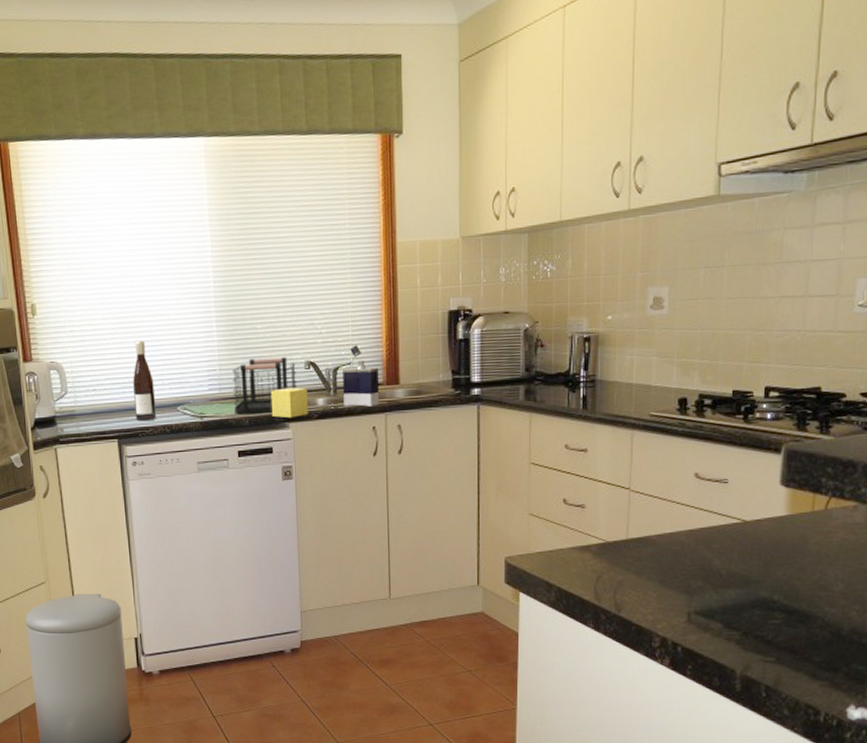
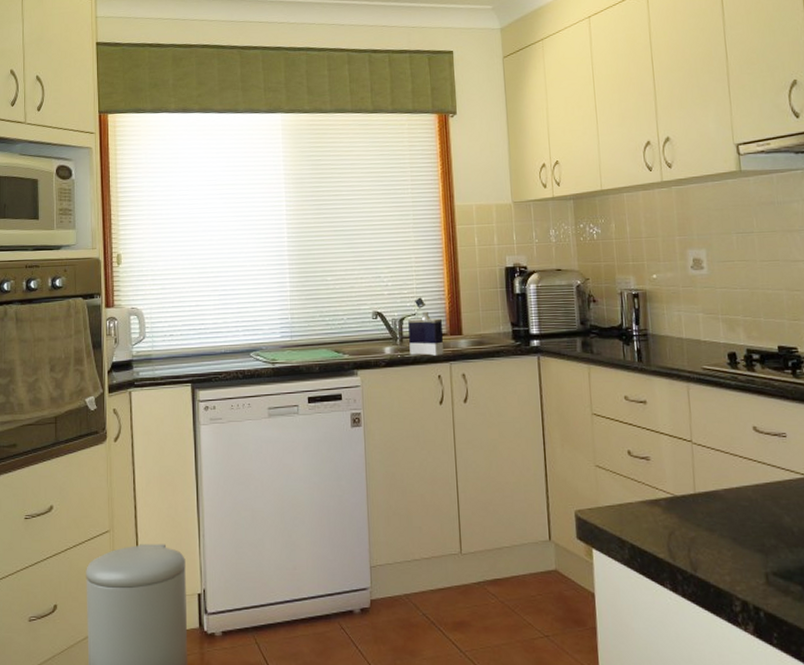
bottle: present [132,340,157,422] -> none [208,289,230,367]
dish rack: present [232,357,298,414] -> none [303,307,366,361]
sponge: present [270,387,308,418] -> none [339,336,376,366]

